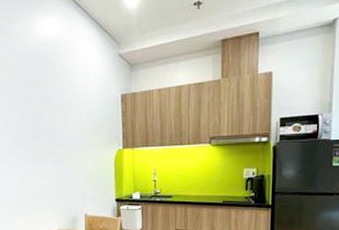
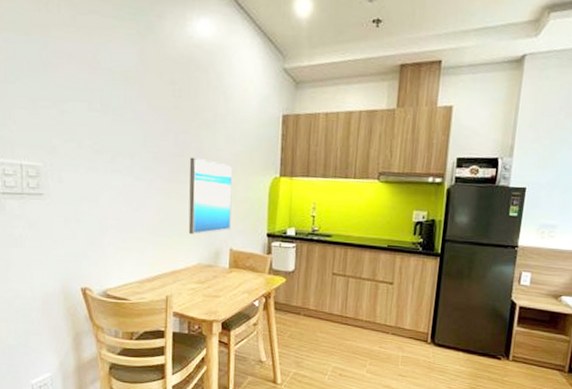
wall art: none [44,138,84,205] -> present [188,157,233,235]

